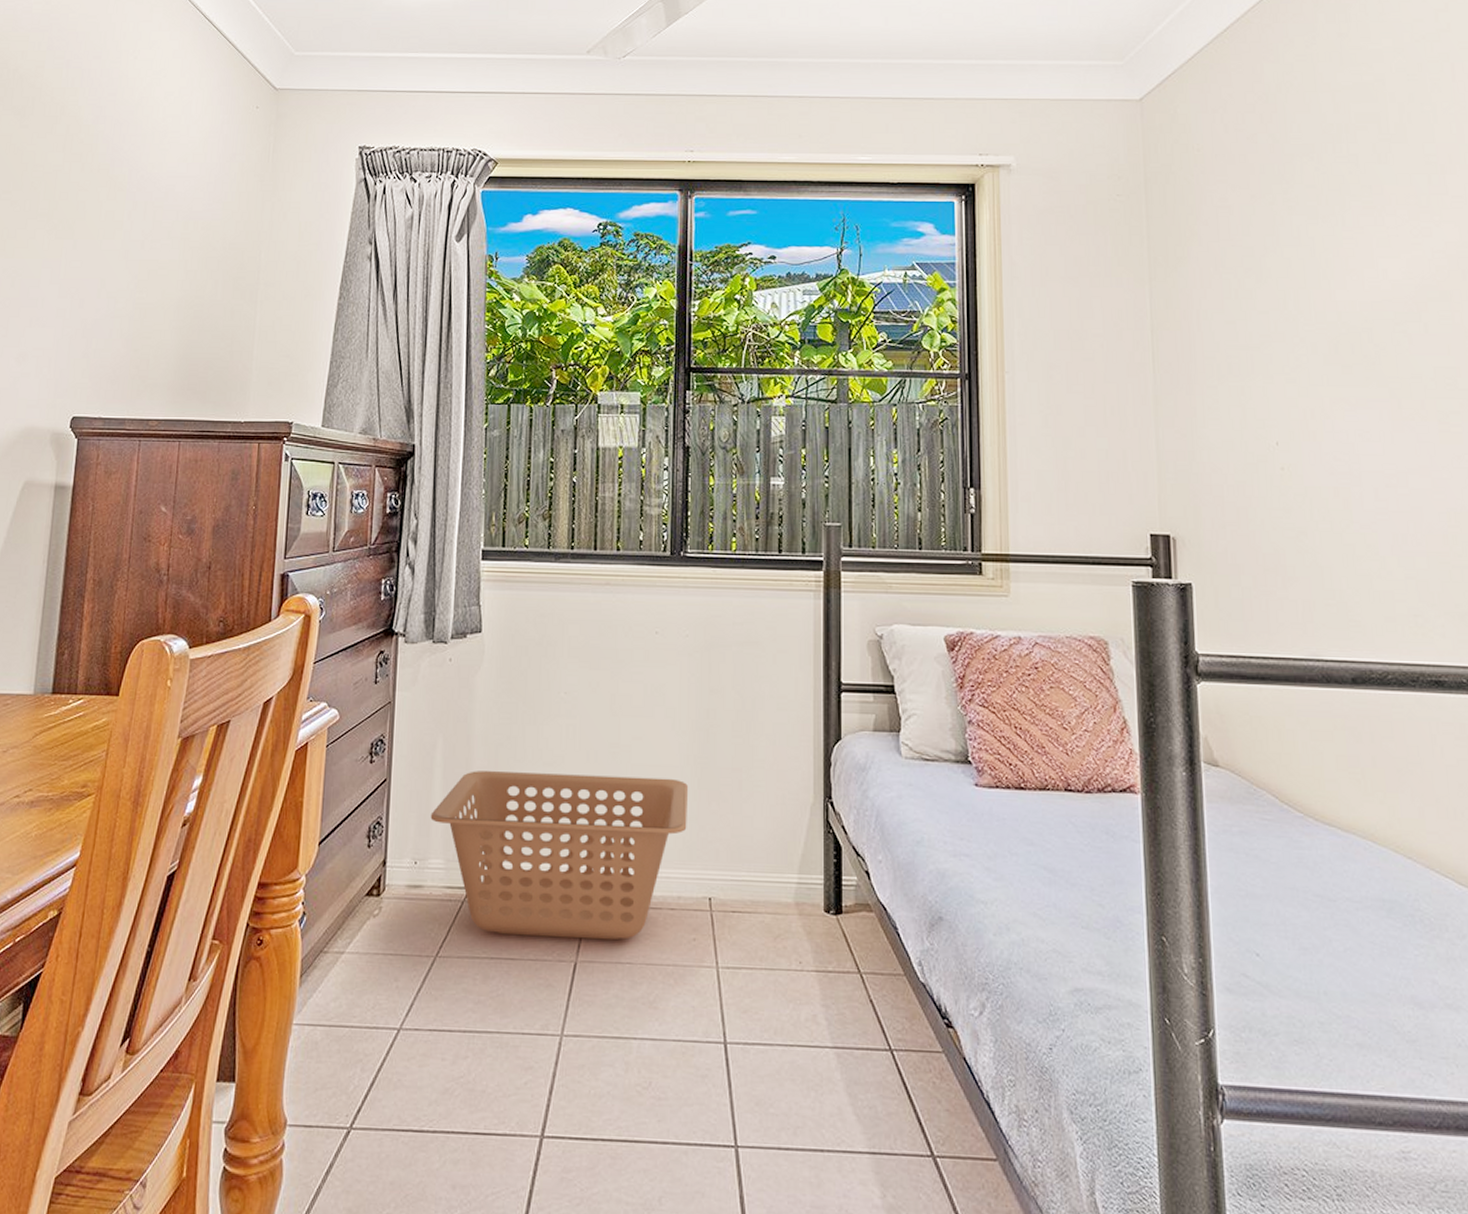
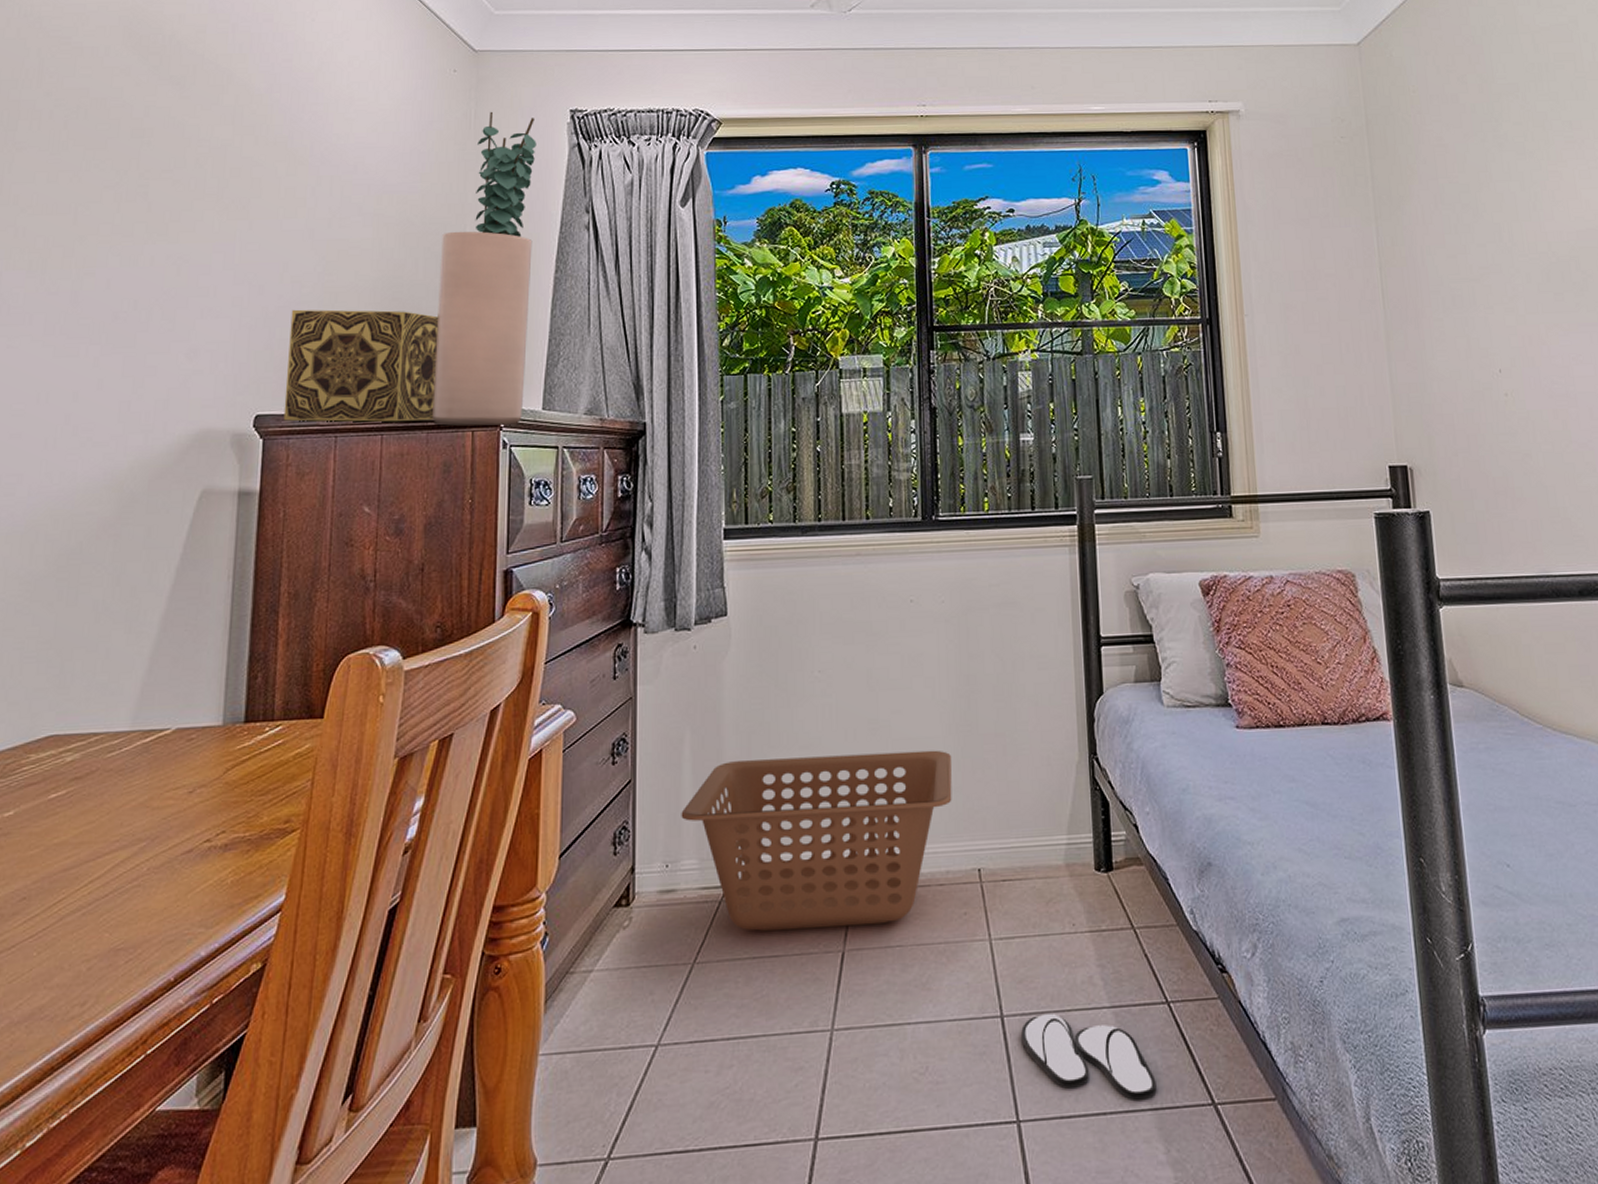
decorative box: none [95,322,234,431] -> present [283,309,439,422]
vase: none [224,146,327,440] -> present [432,111,537,426]
slippers: none [743,1046,876,1142] -> present [1021,1014,1157,1100]

